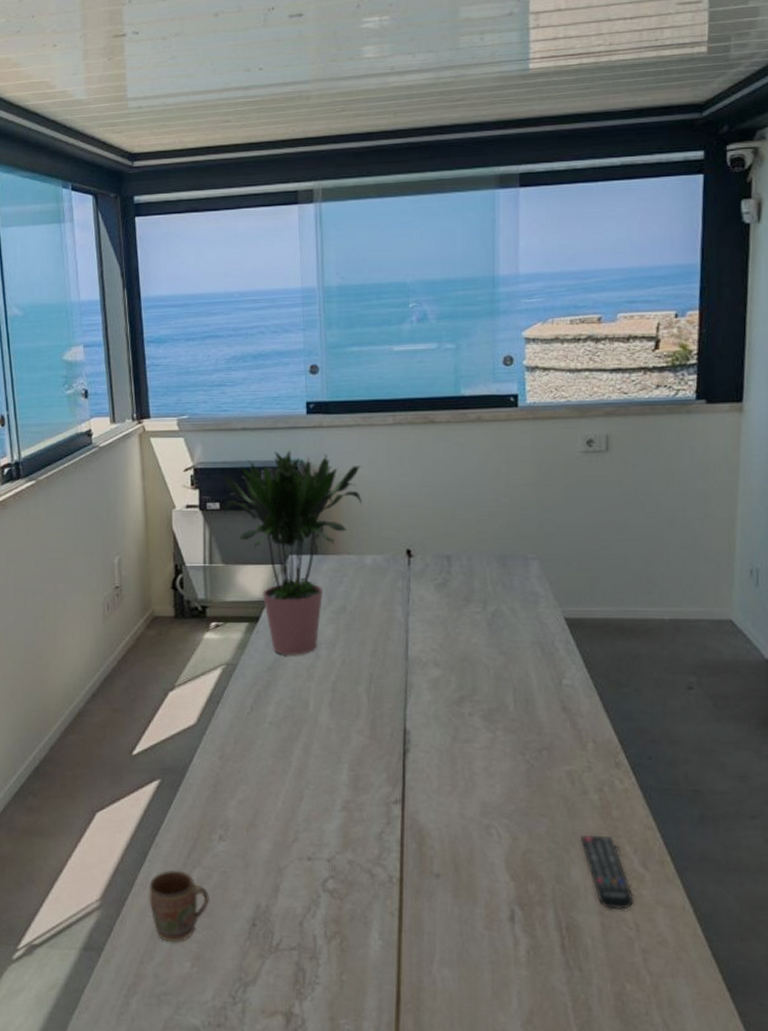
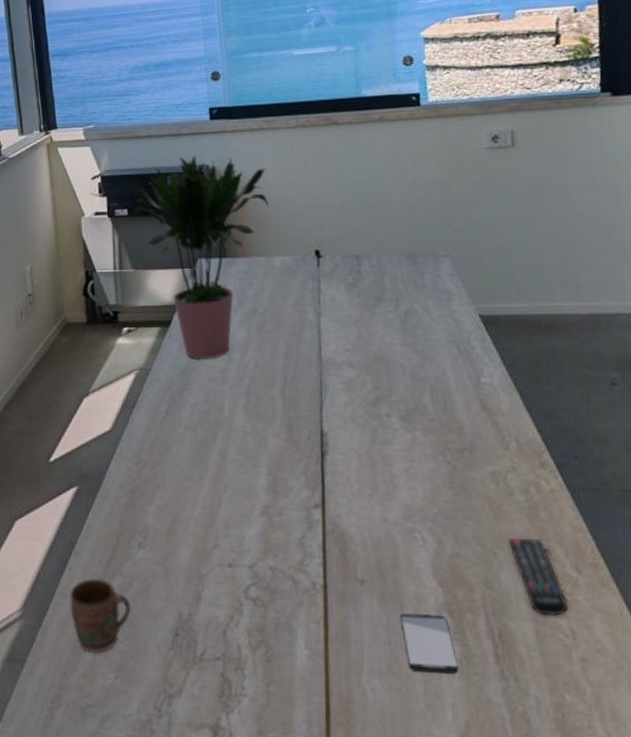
smartphone: none [473,906,527,964] -> present [401,613,459,674]

